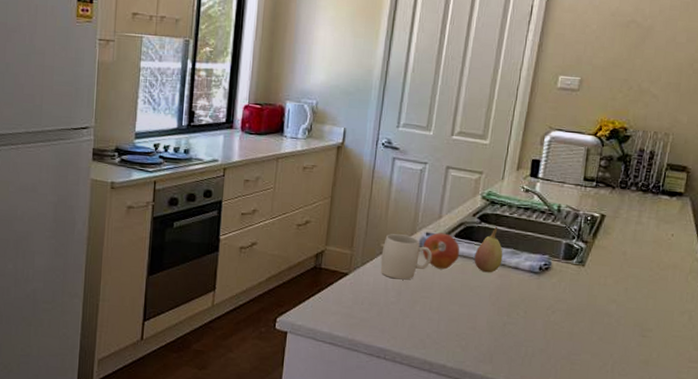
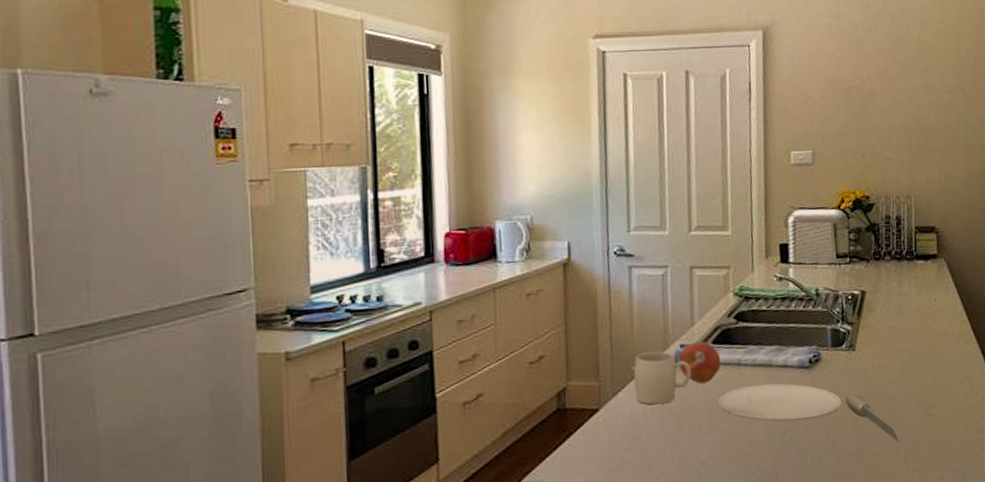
plate: none [451,279,563,319] -> present [718,383,842,422]
fruit: present [474,226,503,273] -> none [737,323,769,378]
knife: none [566,303,612,355] -> present [845,393,902,443]

